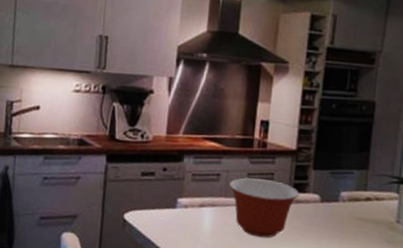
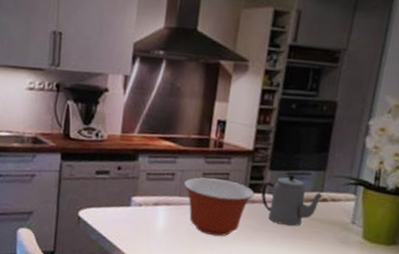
teapot: none [305,173,367,227] -> present [261,174,323,227]

